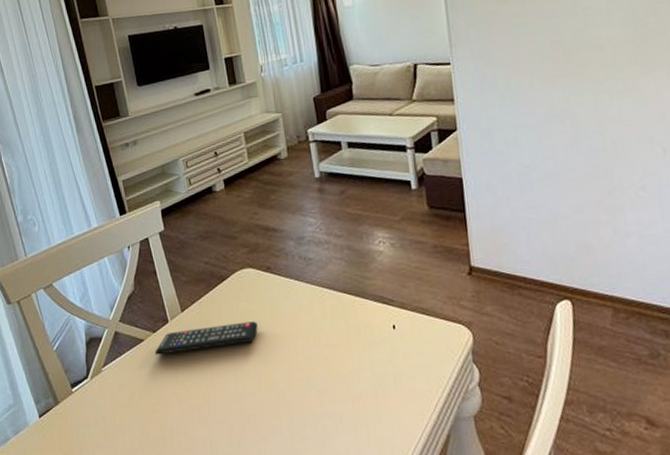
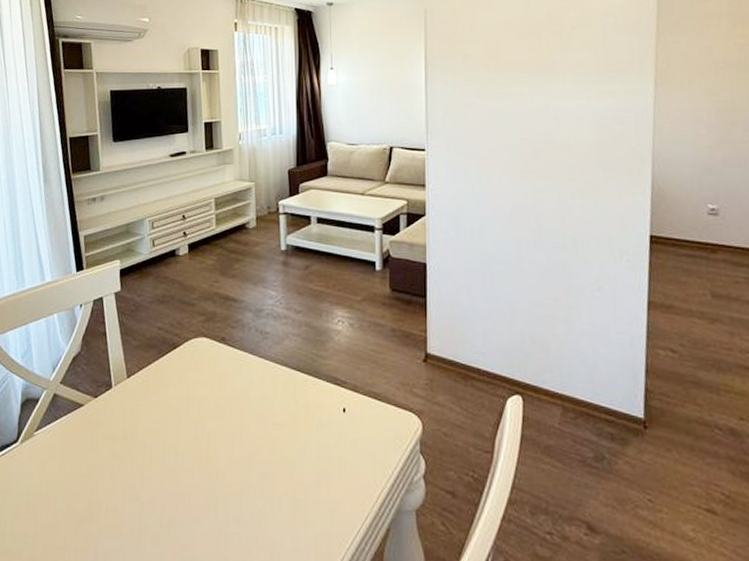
remote control: present [155,321,258,355] -> none [93,393,205,422]

